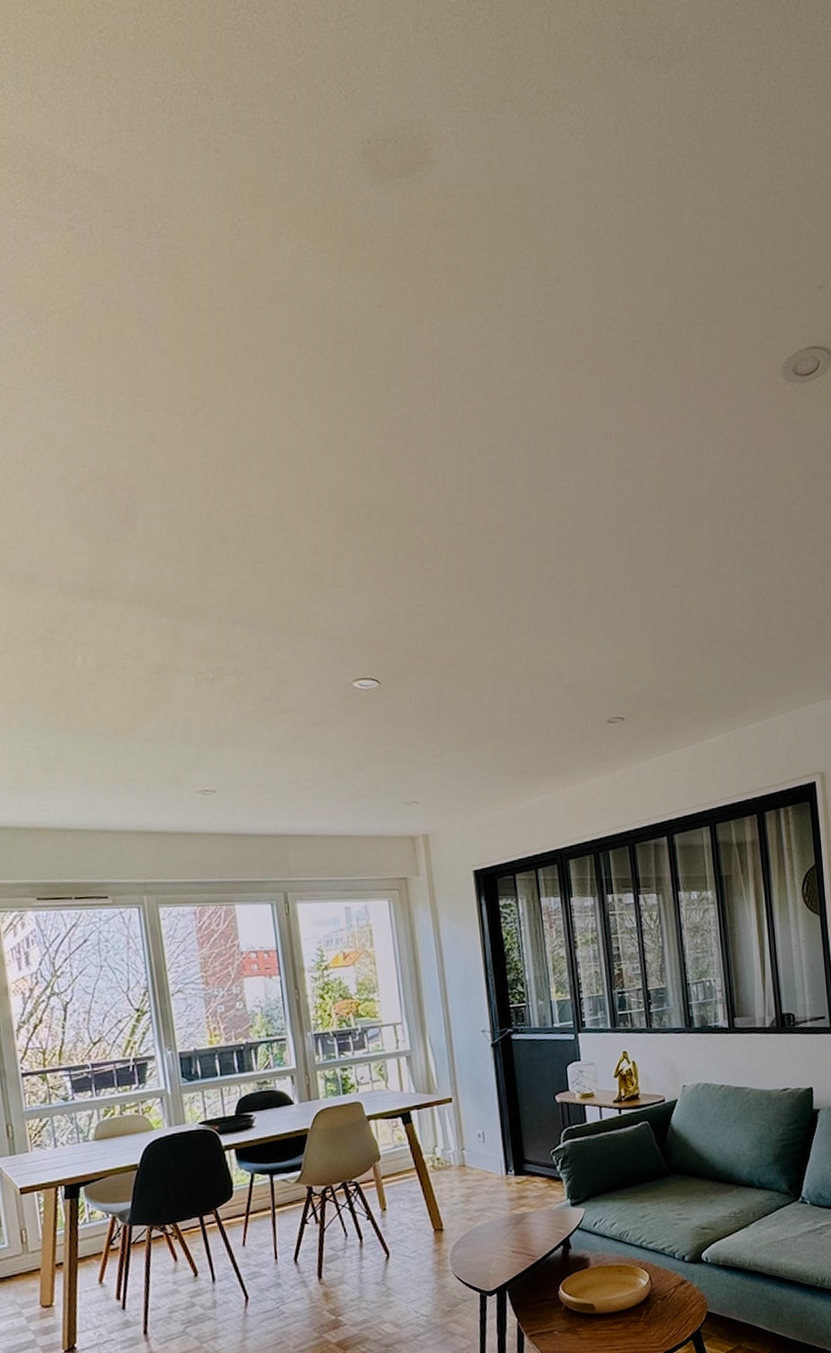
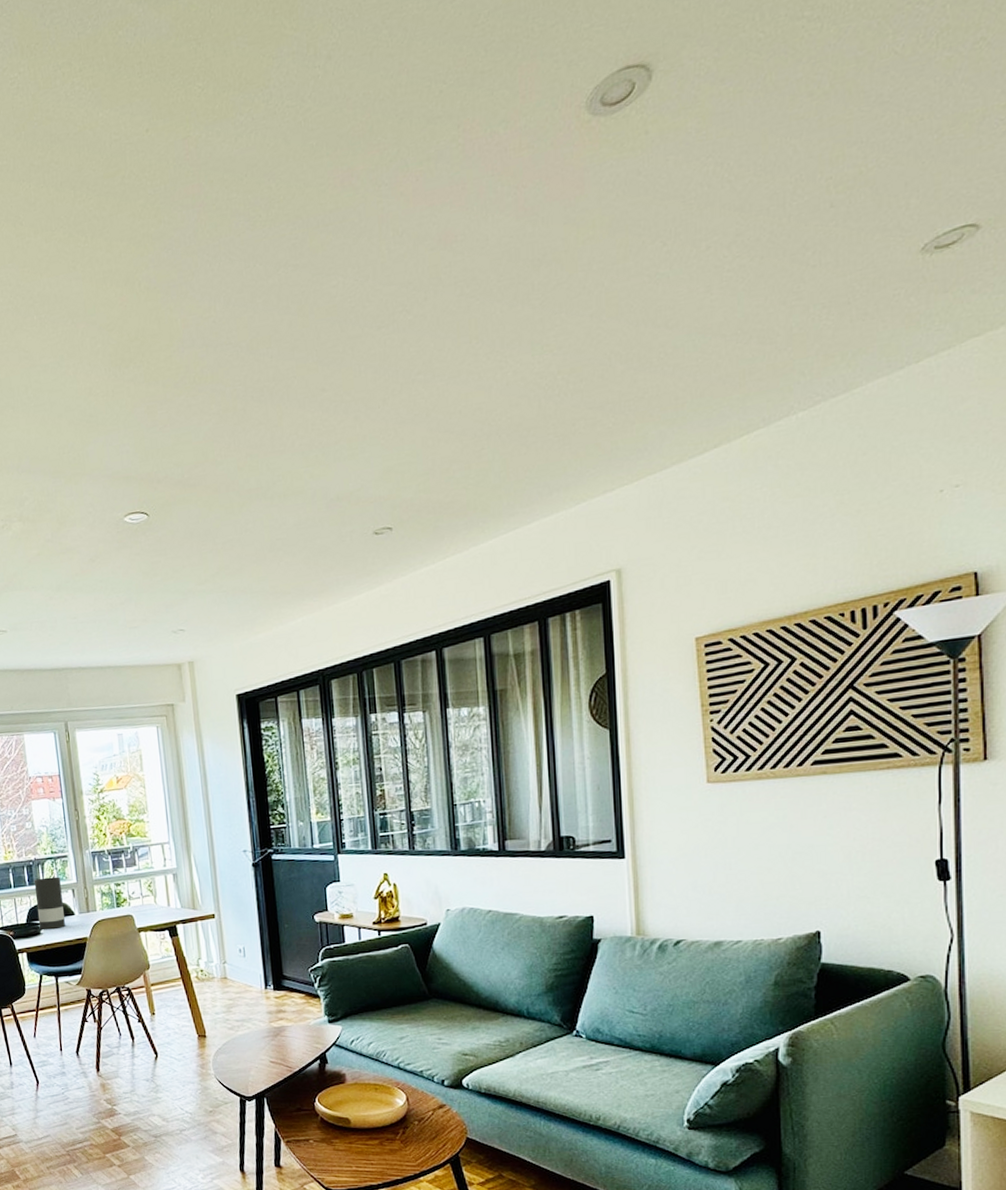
vase: none [245,1062,282,1122] -> present [34,876,65,929]

